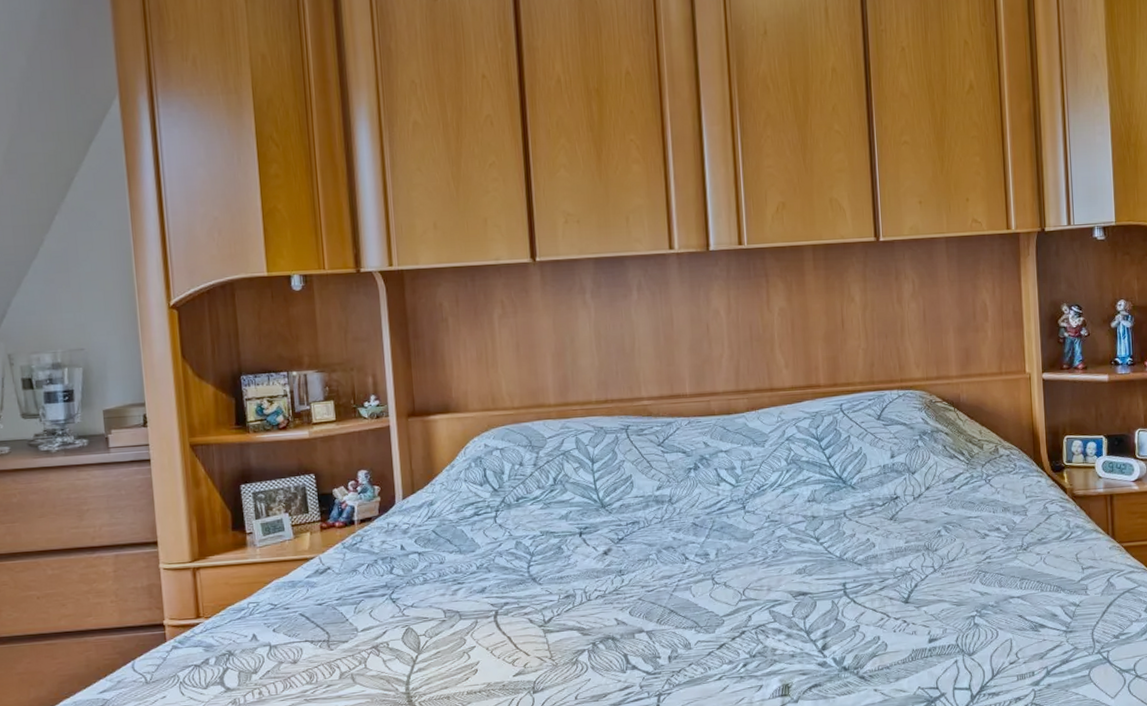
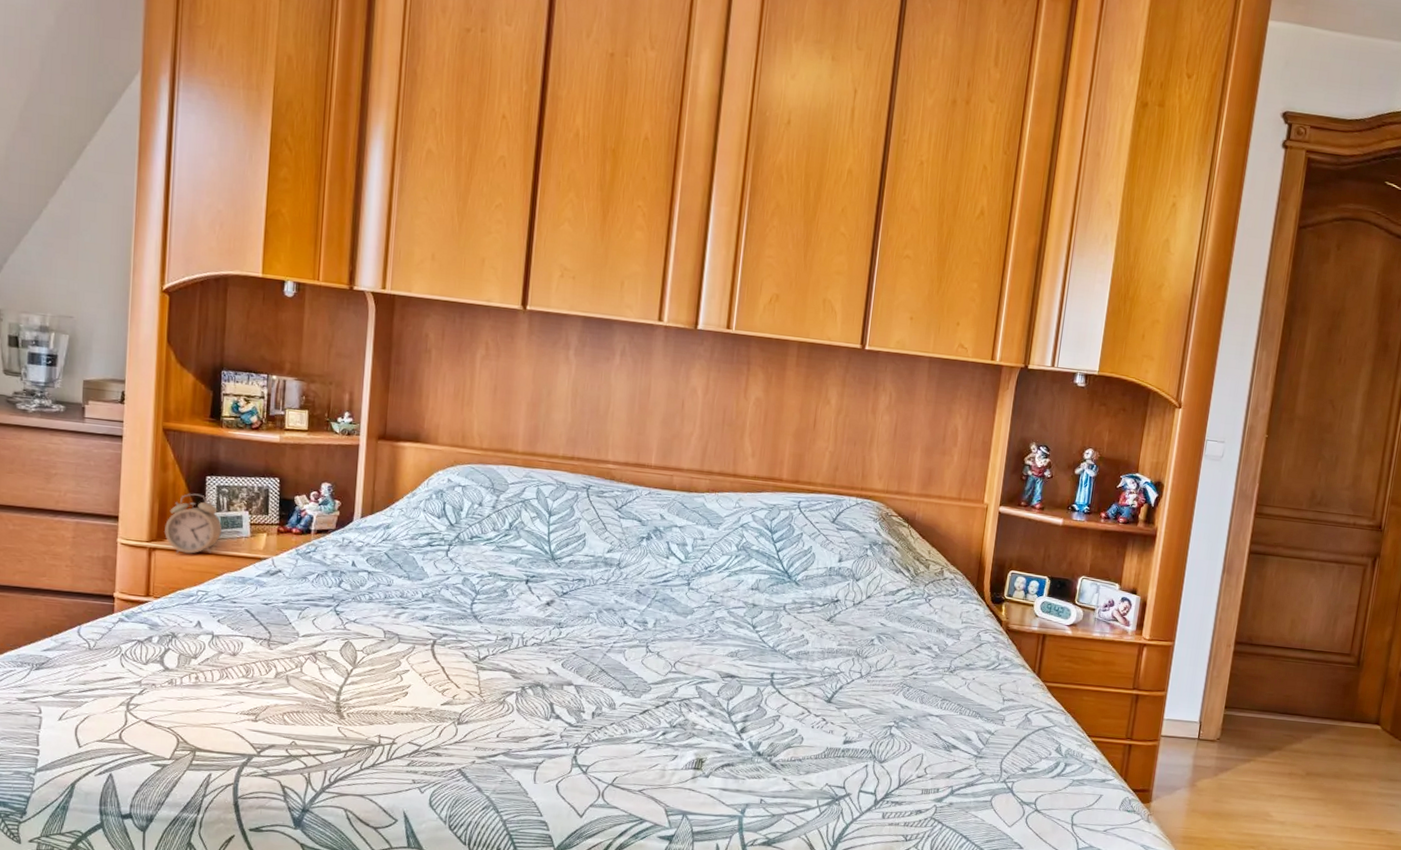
alarm clock: none [206,504,265,570] -> present [164,493,223,555]

